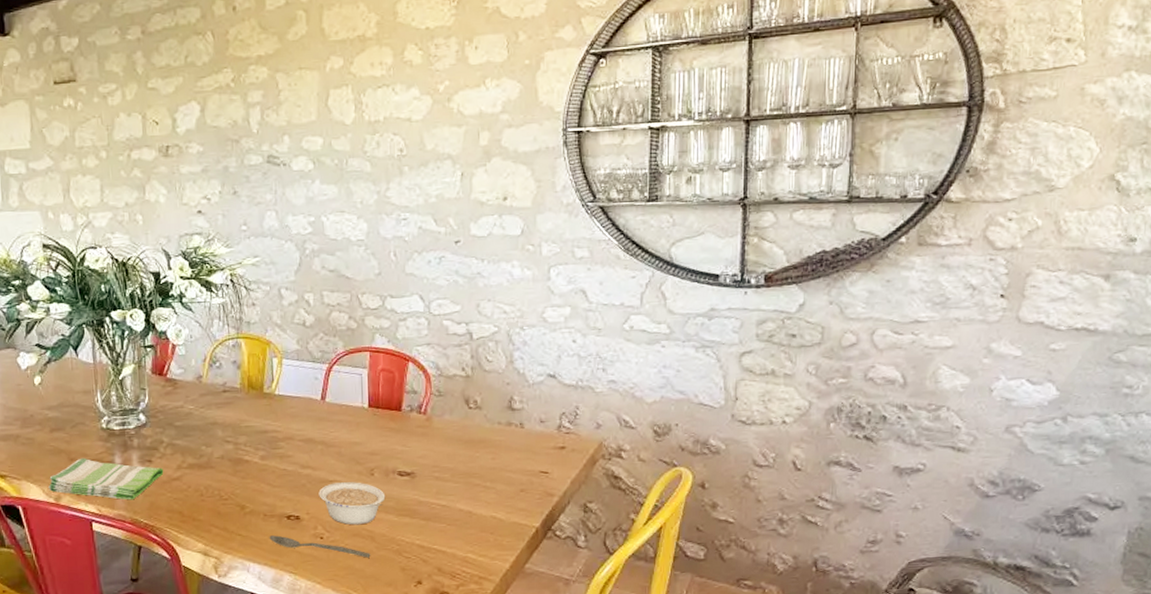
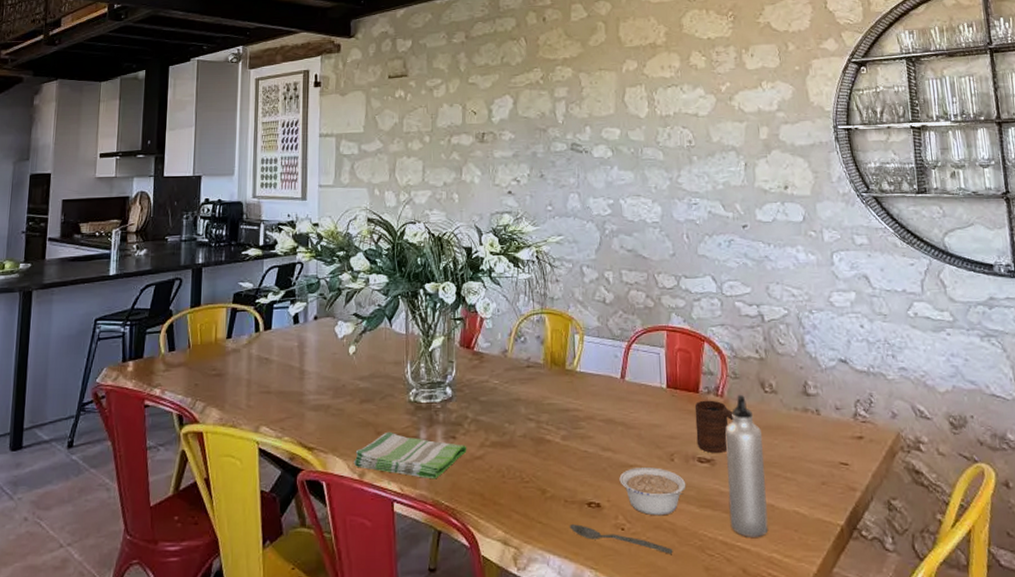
cup: none [396,417,436,467] -> present [694,400,734,453]
water bottle: none [427,411,466,541] -> present [725,394,768,537]

